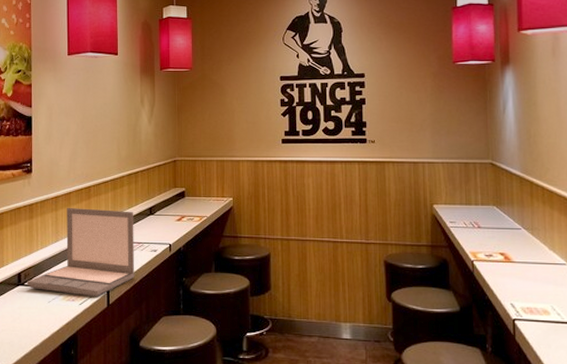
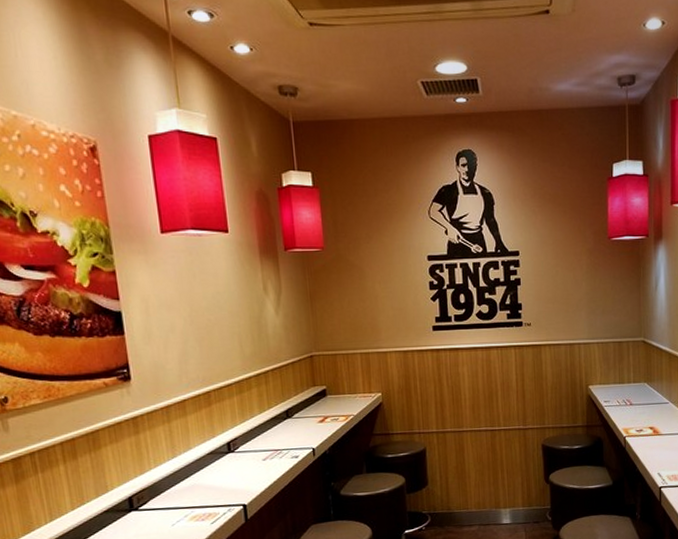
laptop: present [27,207,135,297] -> none [141,416,275,514]

